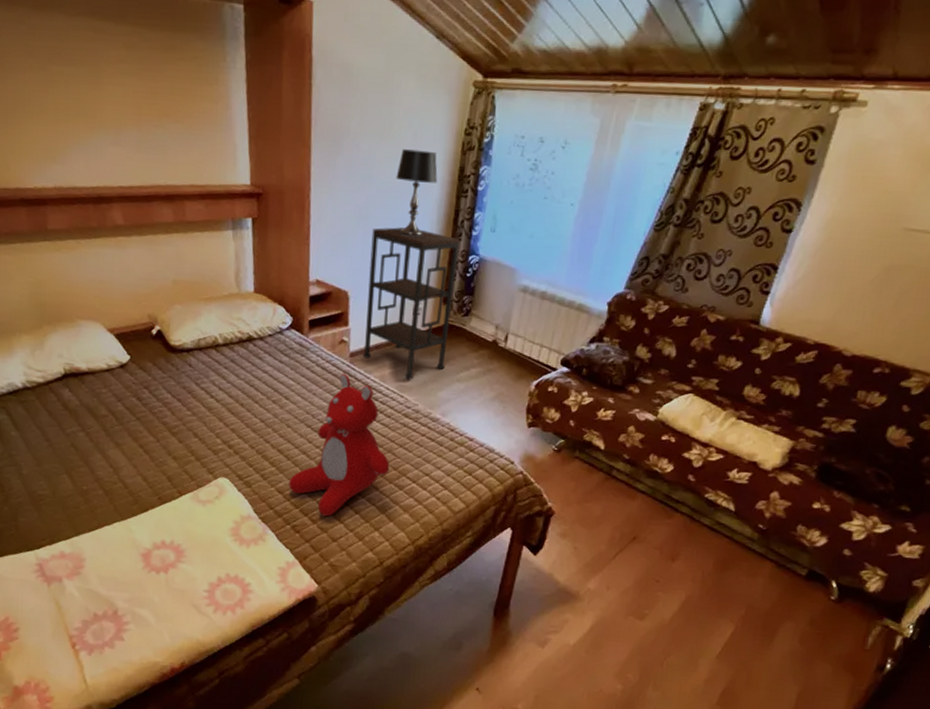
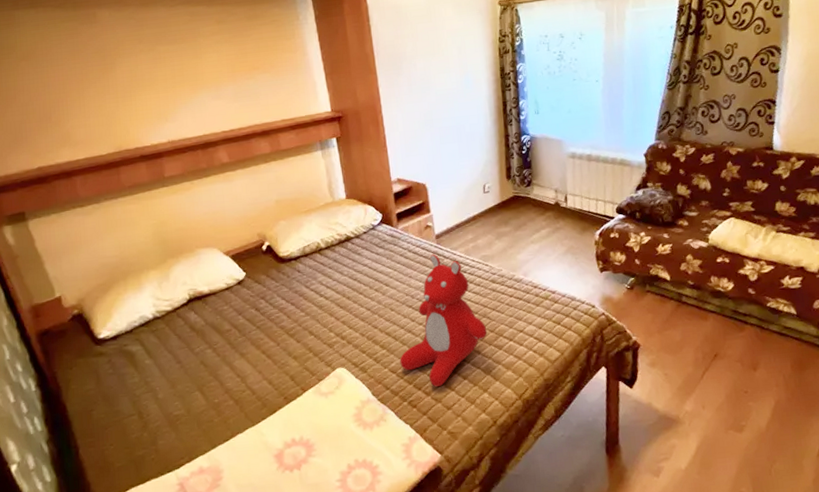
shelving unit: present [363,227,460,380] -> none [437,122,519,249]
table lamp: present [396,149,438,237] -> none [449,59,484,130]

